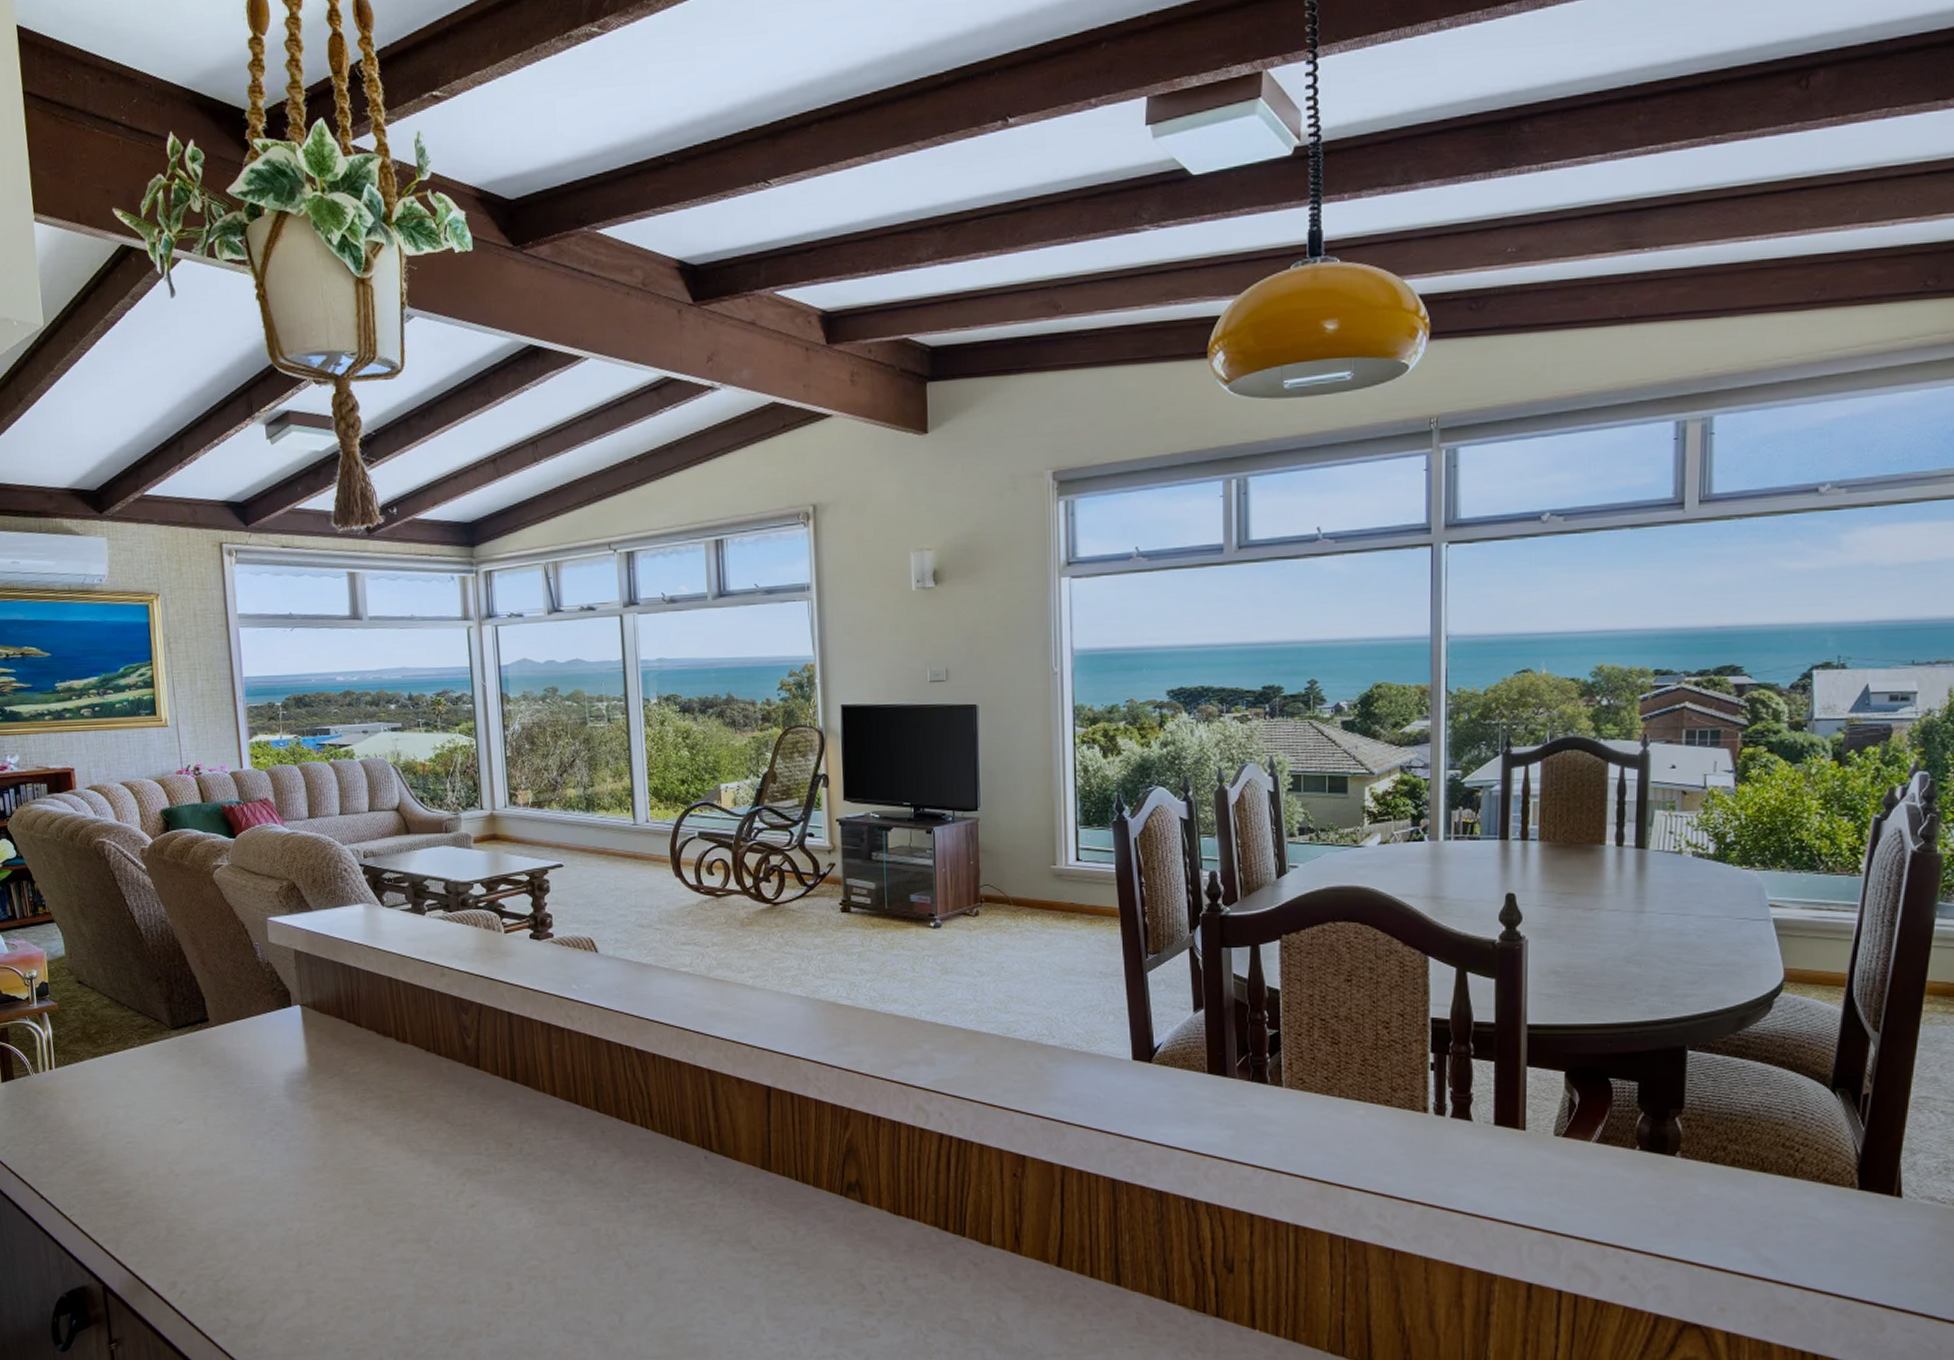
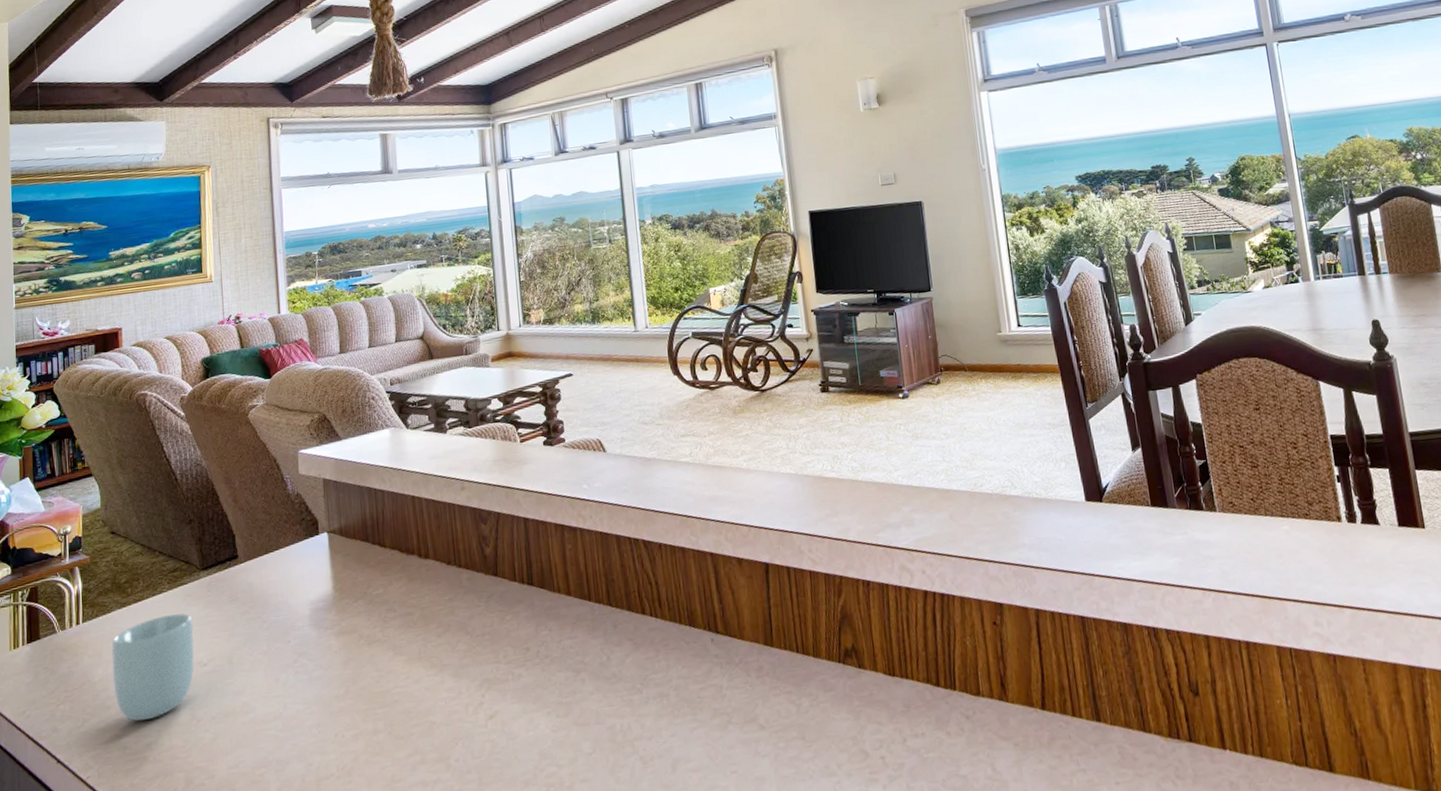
cup: none [85,1070,170,1169] -> present [111,613,195,721]

